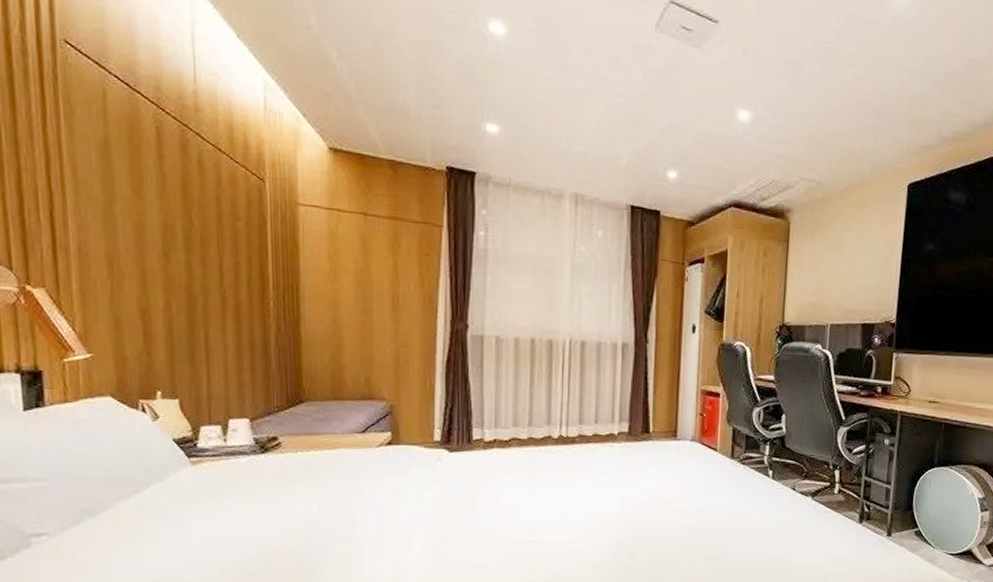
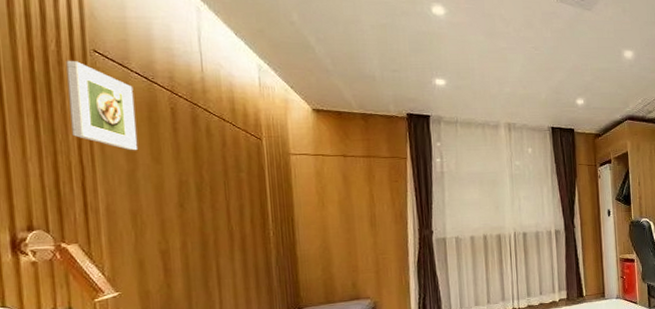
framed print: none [31,50,116,179] -> present [66,60,138,151]

